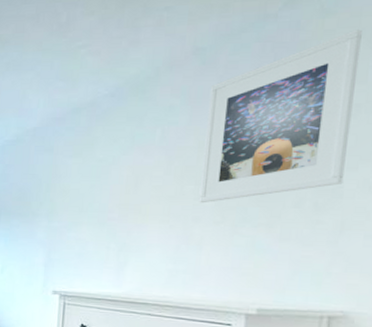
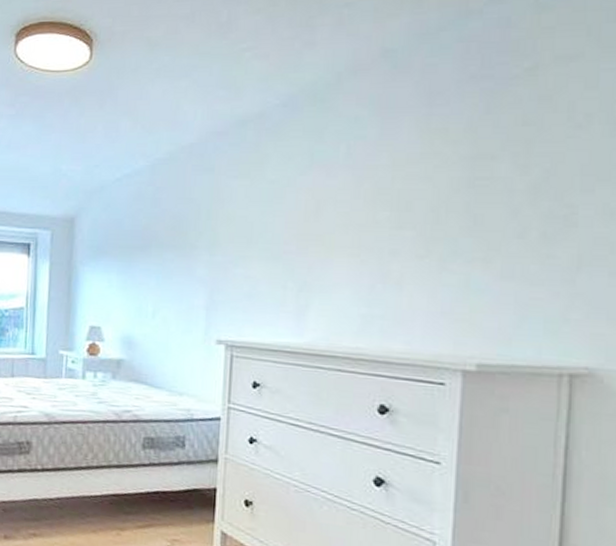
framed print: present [198,29,362,204] -> none [395,26,588,233]

